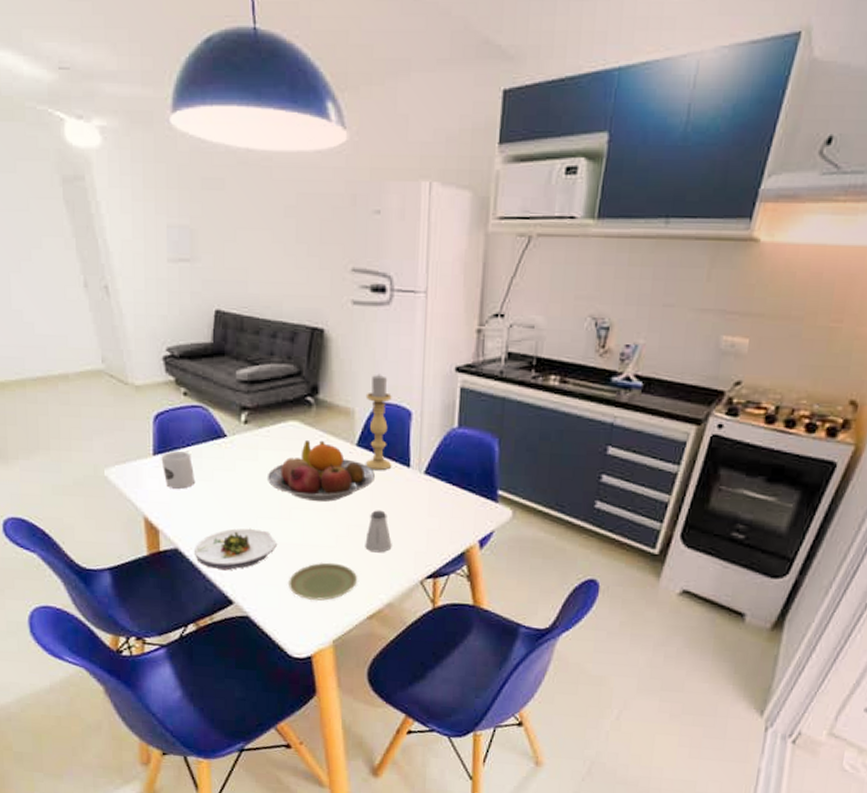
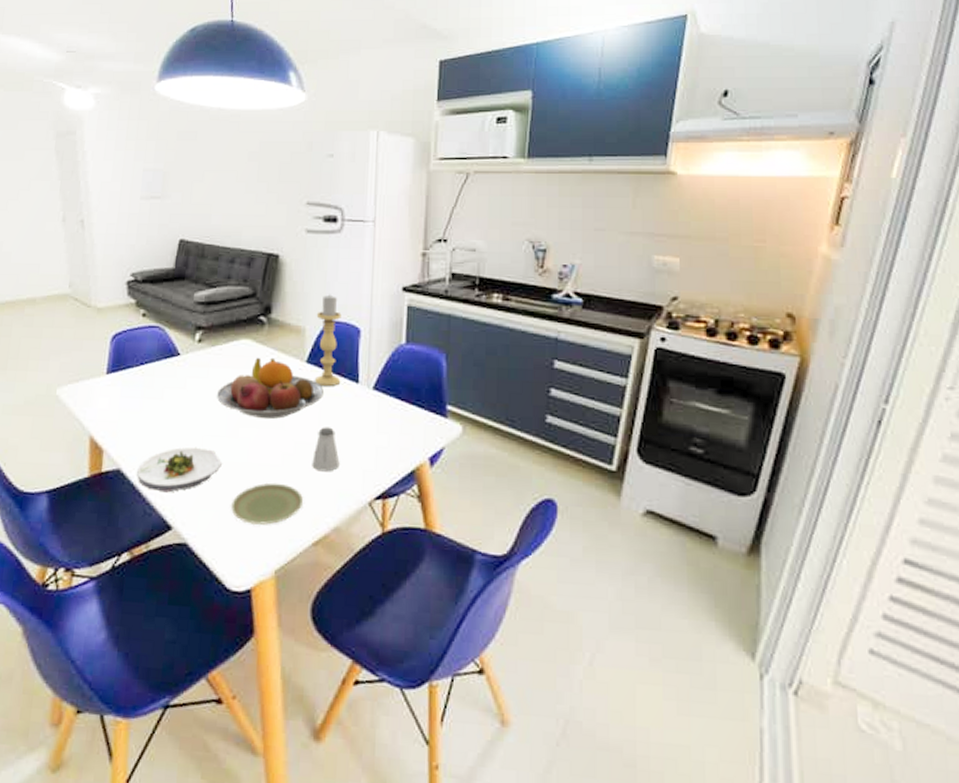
mug: present [161,451,196,489] -> none [114,370,146,407]

